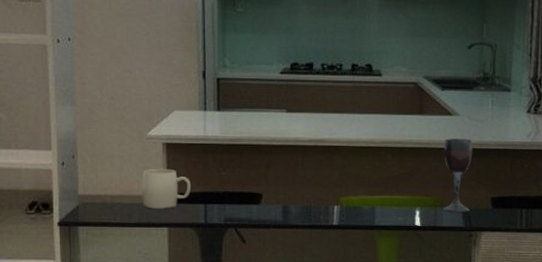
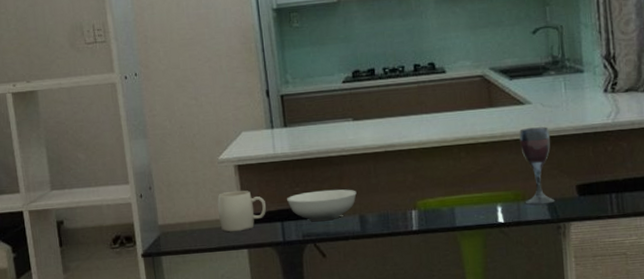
bowl: none [212,177,282,208] -> present [286,189,357,222]

